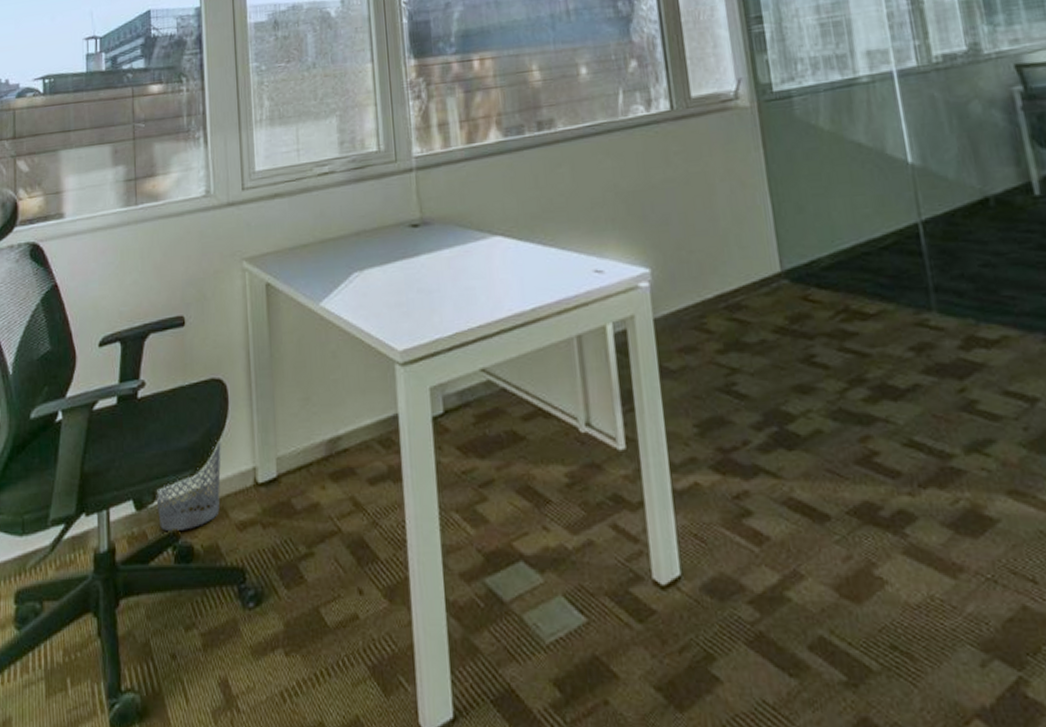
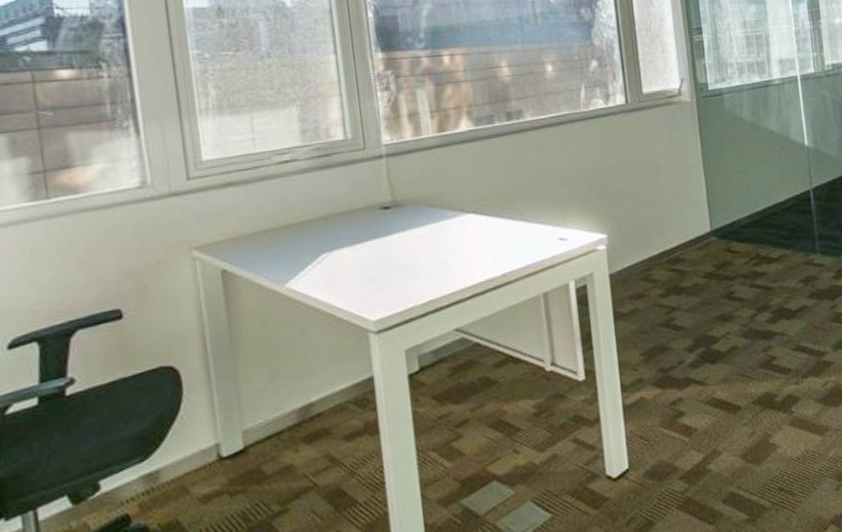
wastebasket: present [156,440,221,531] -> none [97,424,178,518]

